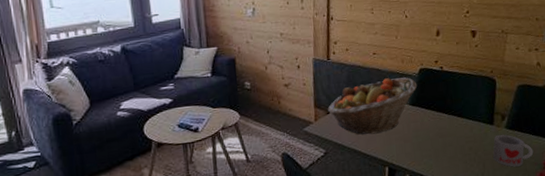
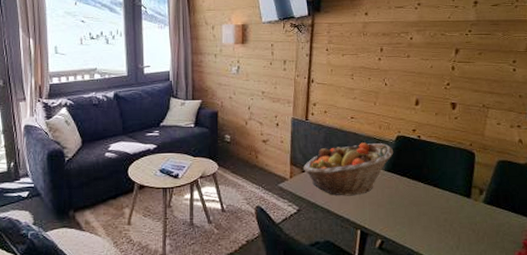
mug: present [493,134,534,167] -> none [469,209,512,243]

